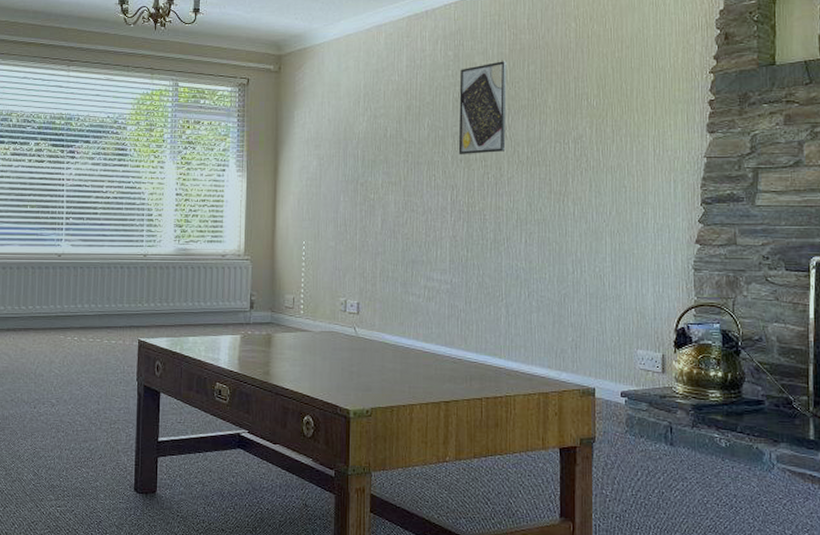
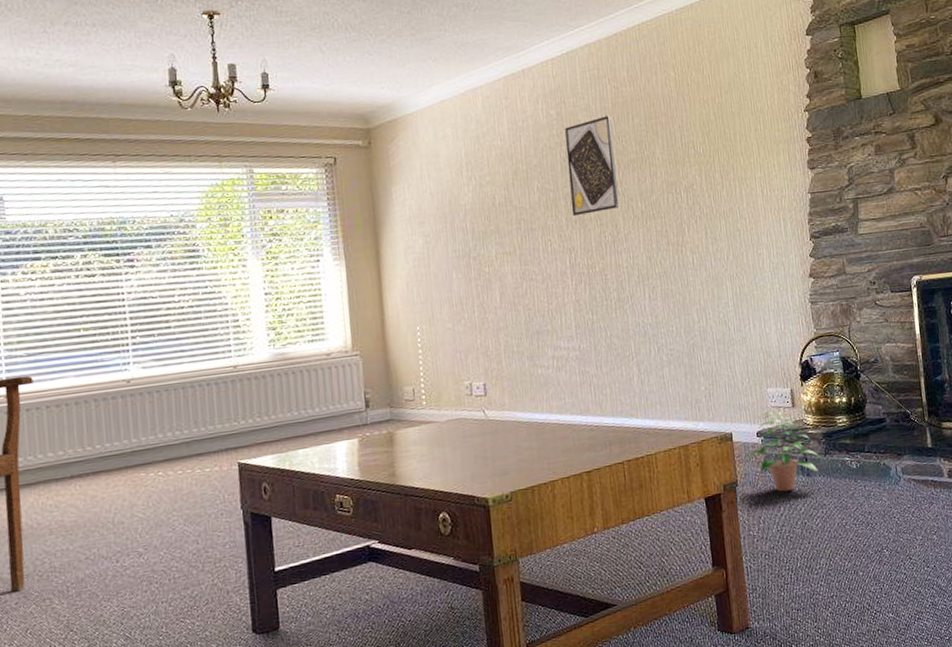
potted plant: none [606,374,690,457] -> present [745,411,823,492]

